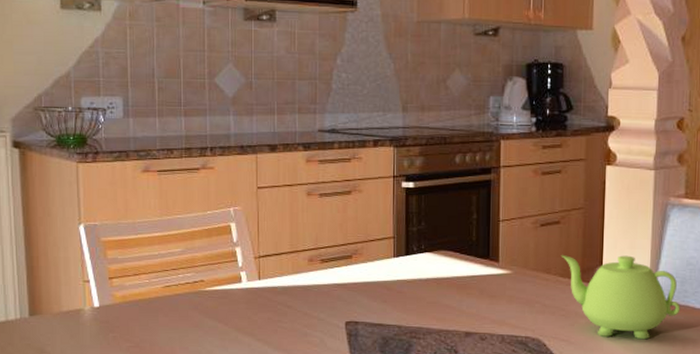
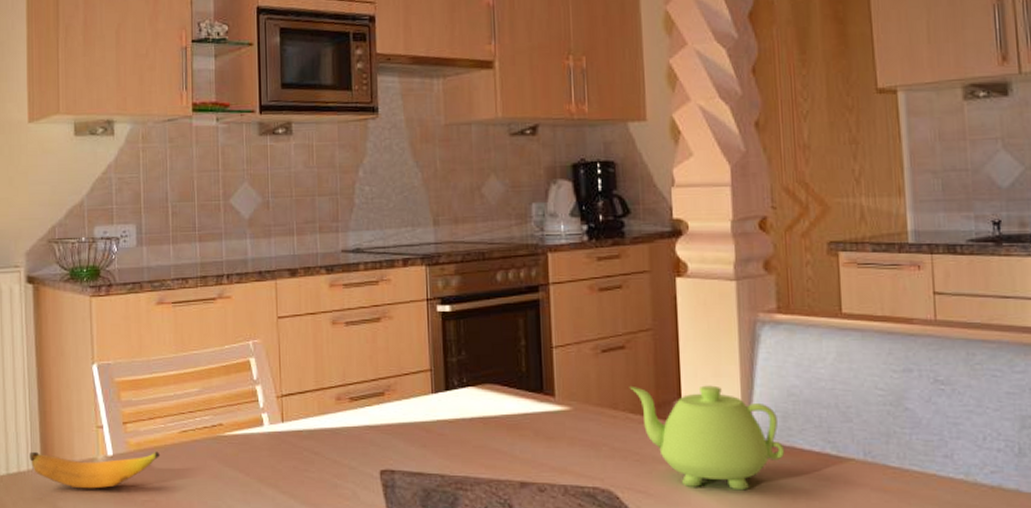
banana: none [17,302,145,336] -> present [30,451,161,489]

